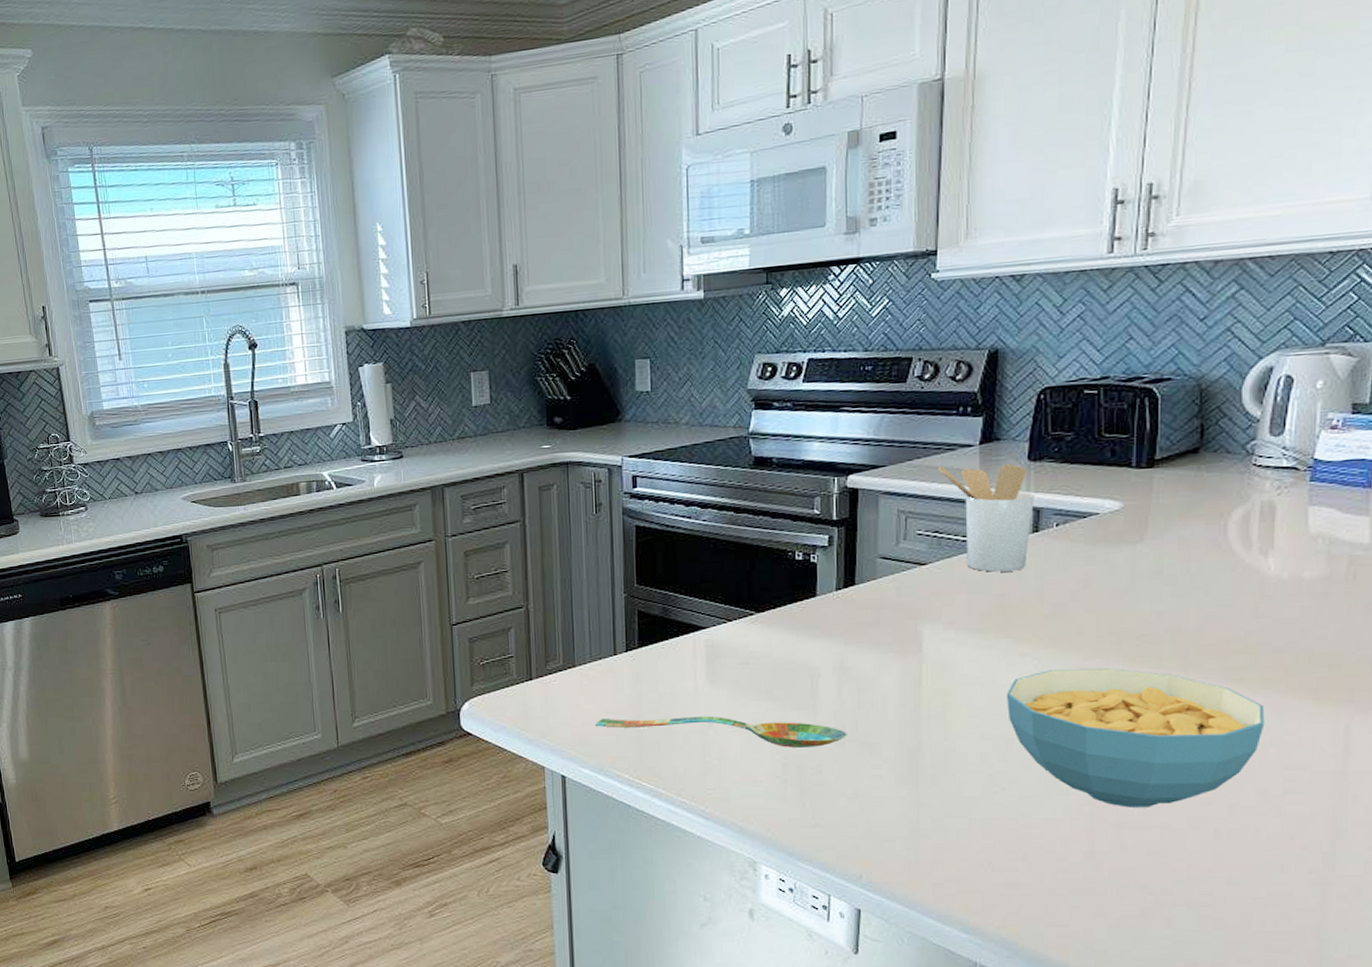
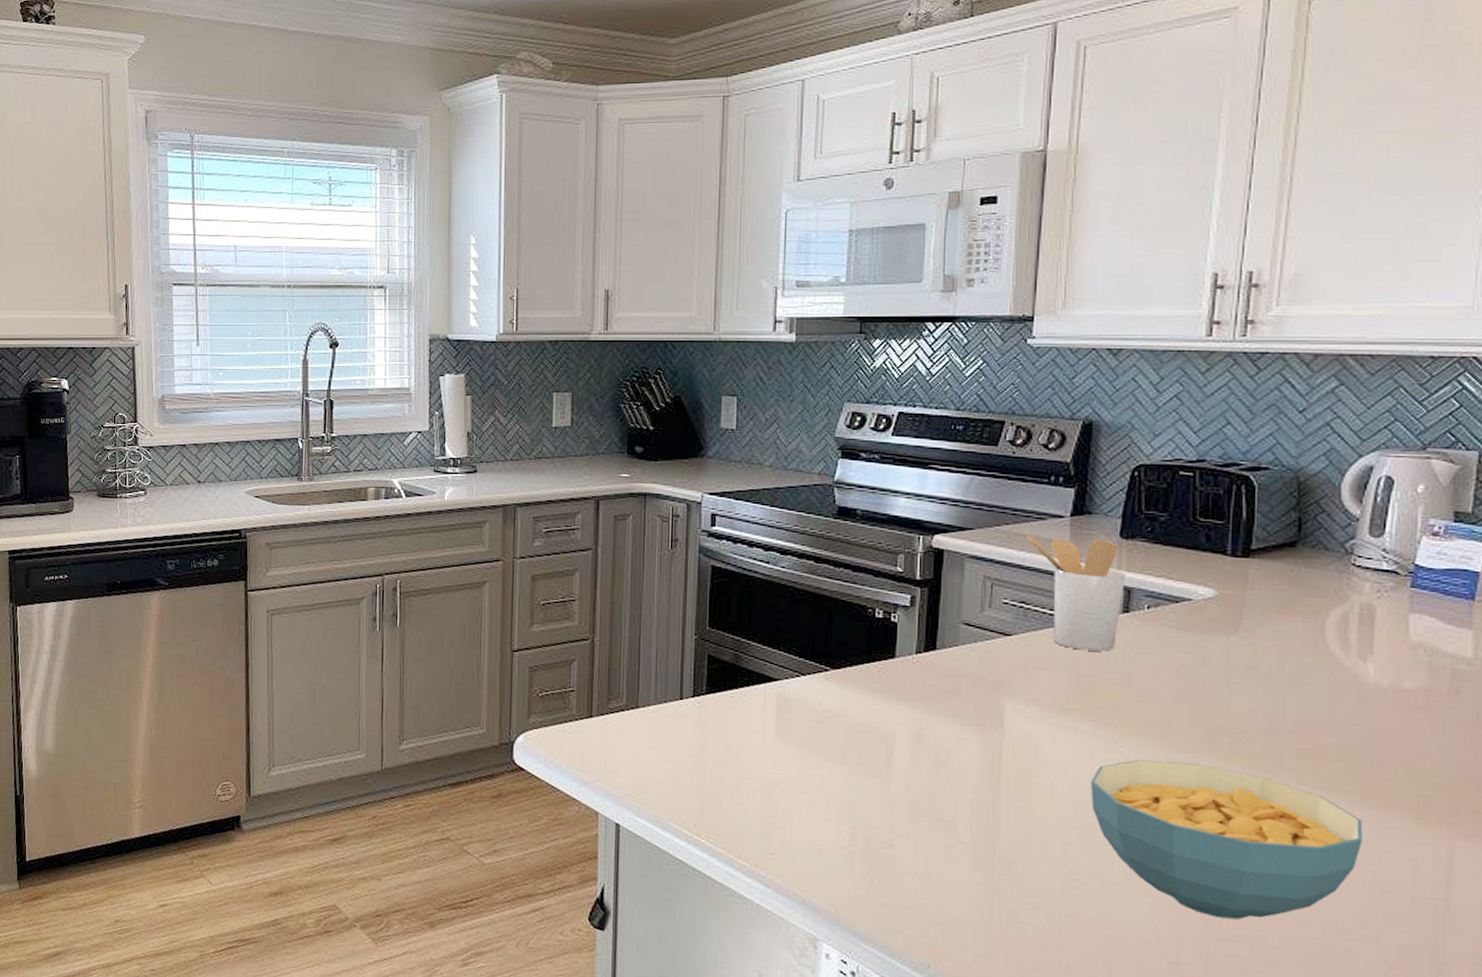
spoon: present [596,715,847,748] -> none [656,766,921,819]

